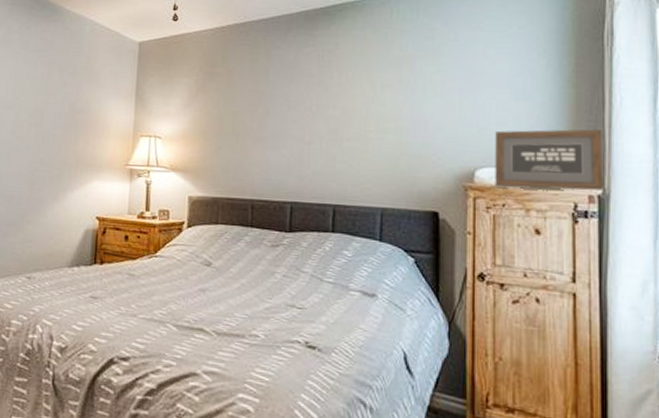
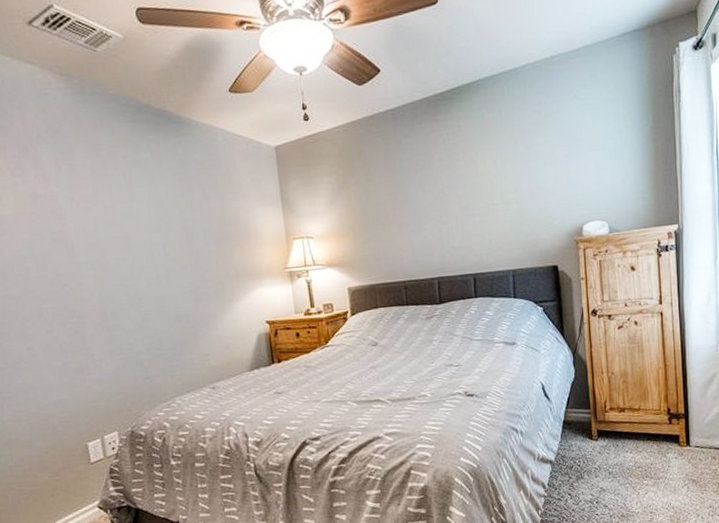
picture frame: present [495,129,603,191] -> none [596,176,678,237]

